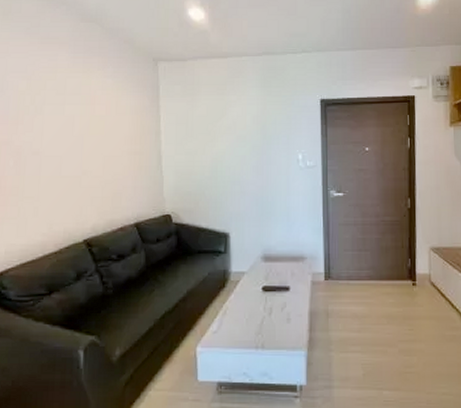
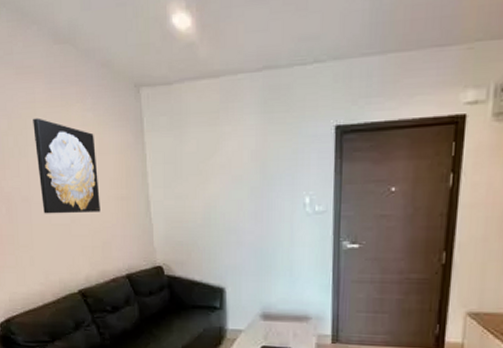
wall art: none [52,81,114,167] -> present [33,118,101,214]

